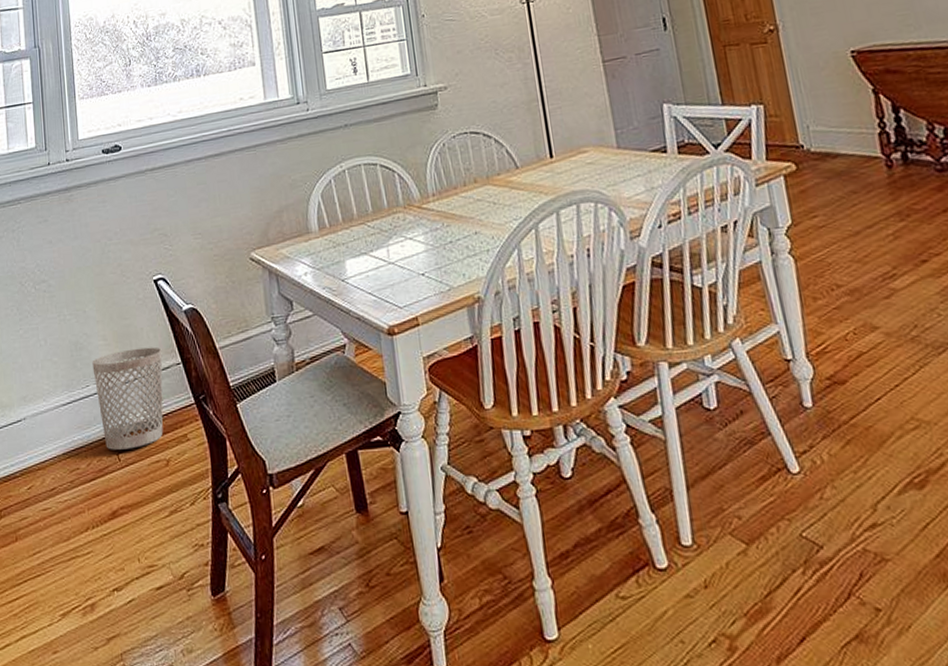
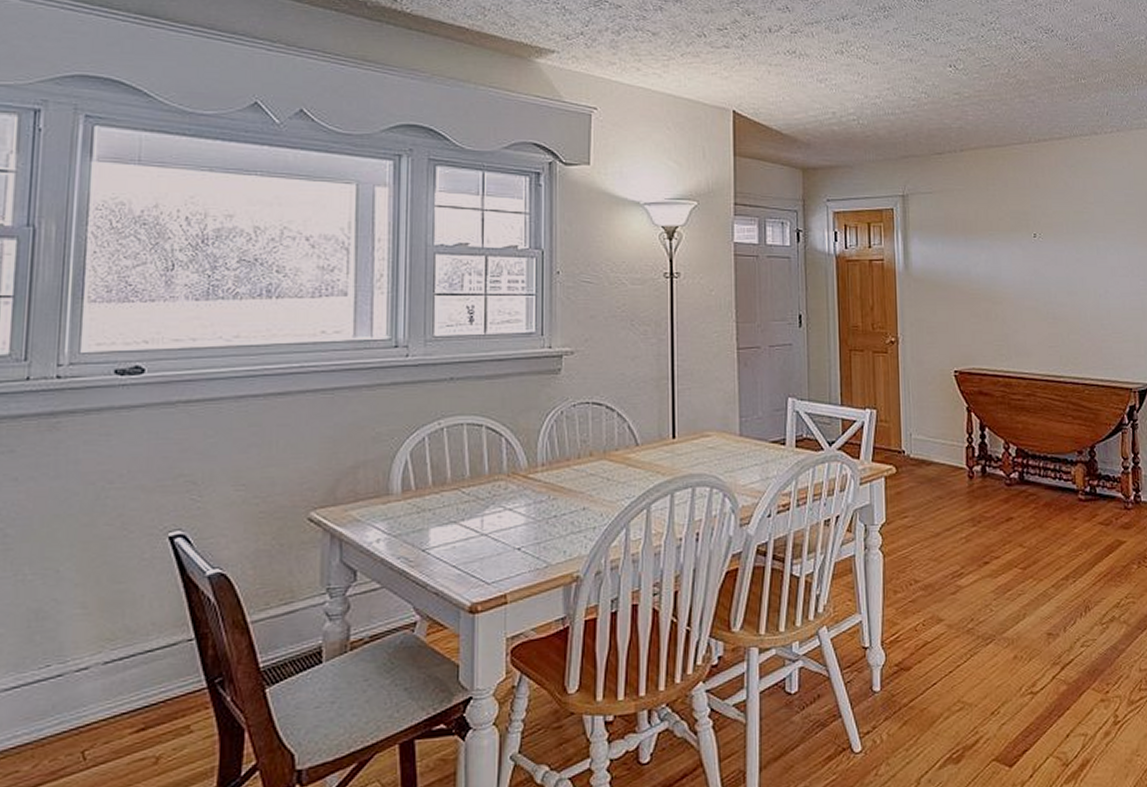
wastebasket: present [92,347,164,450] -> none [59,618,169,747]

